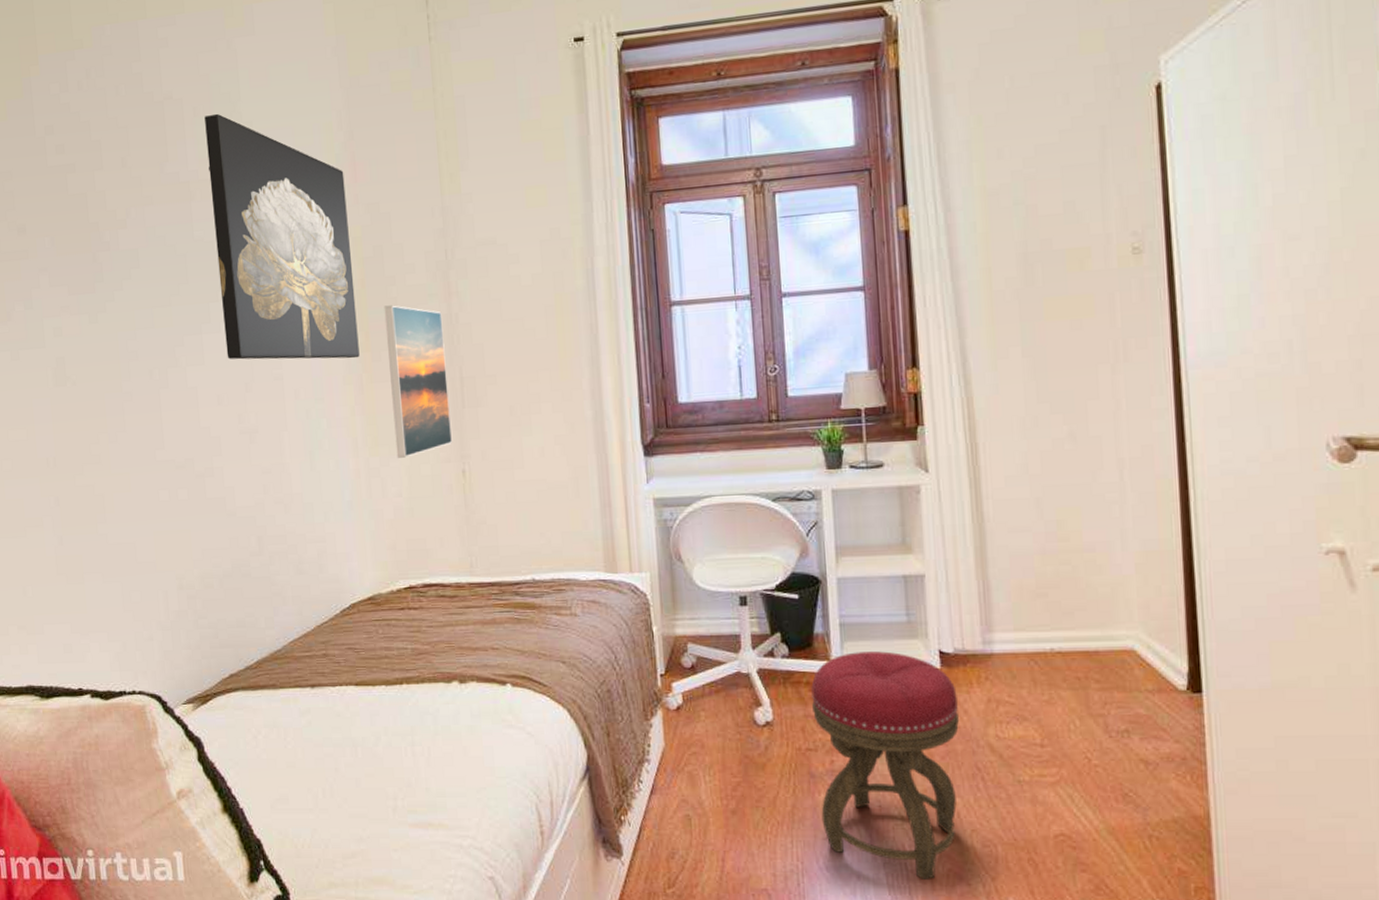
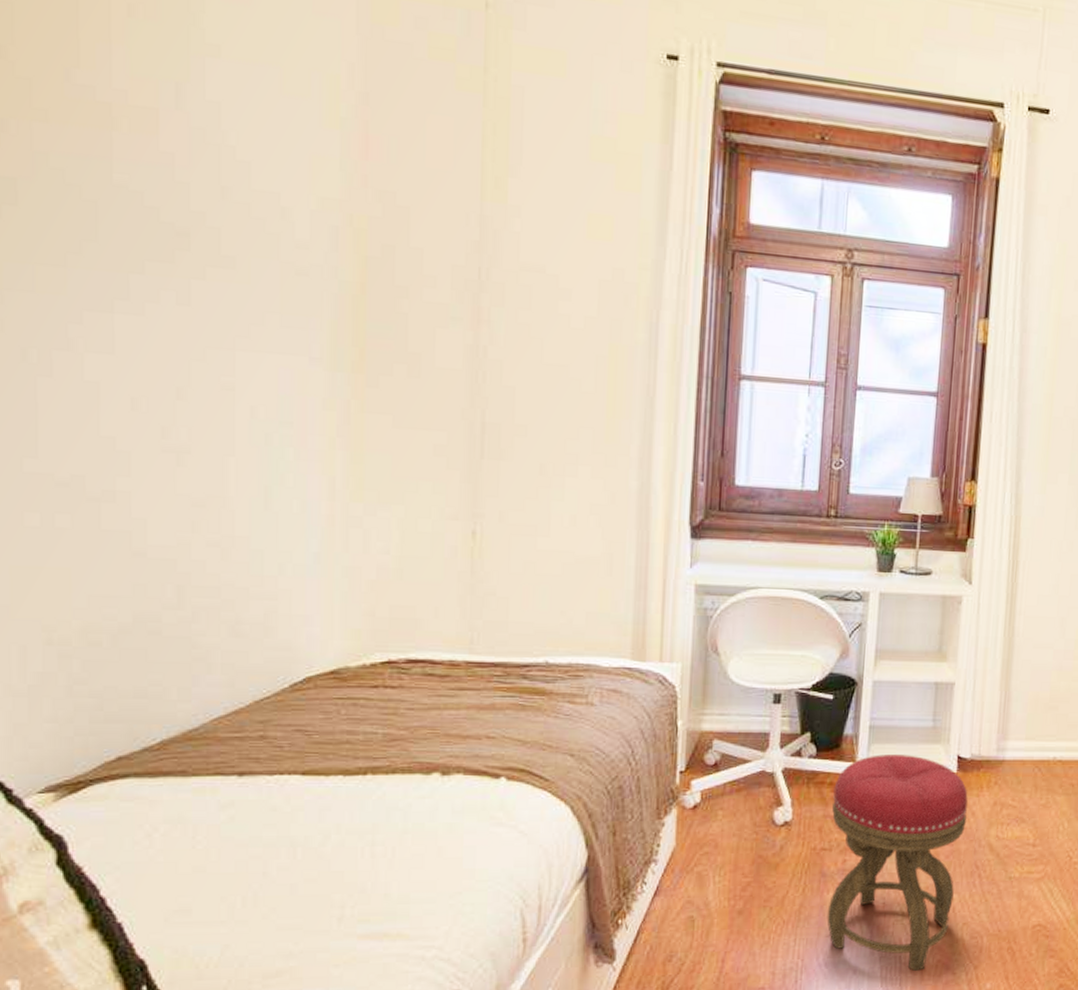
wall art: present [204,113,360,360] -> none [145,20,351,380]
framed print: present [384,305,453,458] -> none [387,321,466,509]

